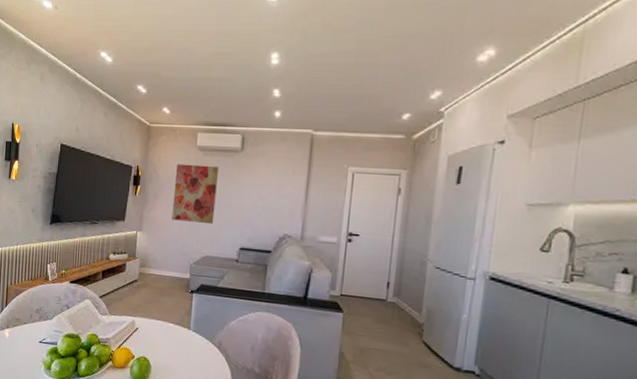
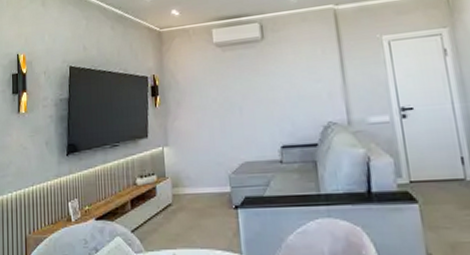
wall art: present [171,163,220,225] -> none [195,60,247,128]

